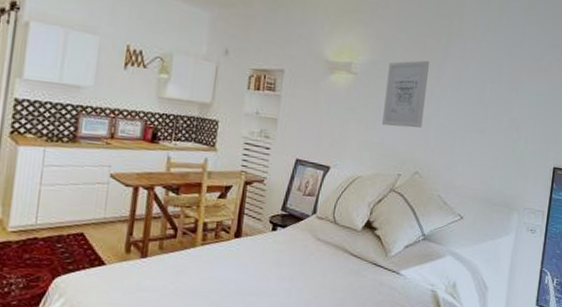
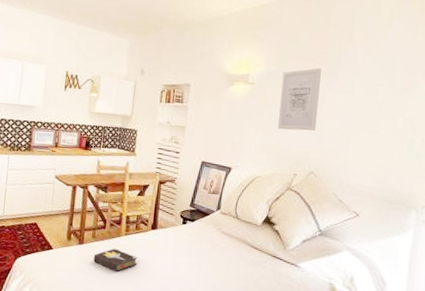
hardback book: none [159,261,217,290] -> present [93,248,138,273]

